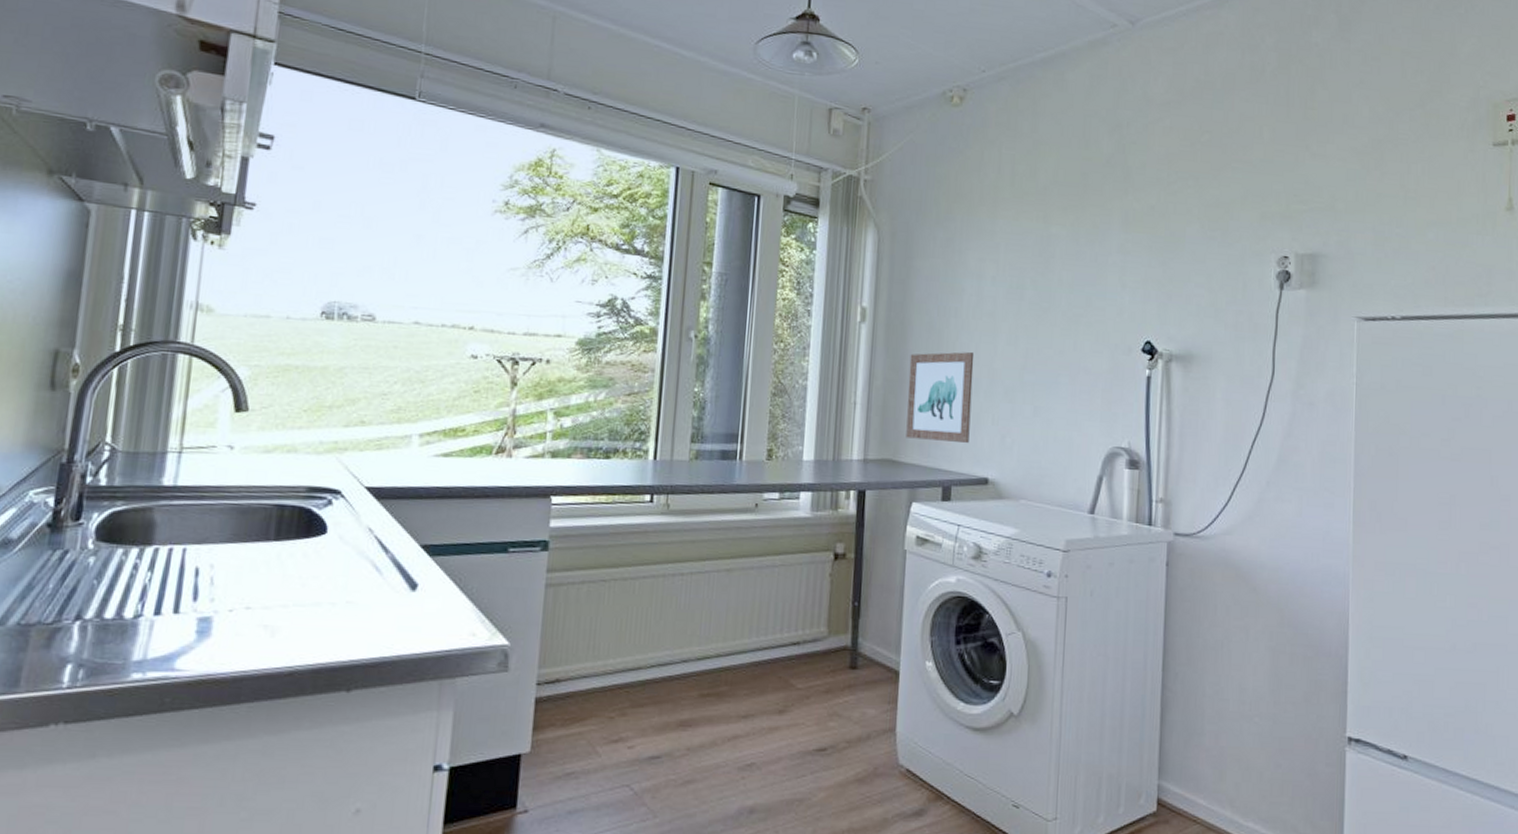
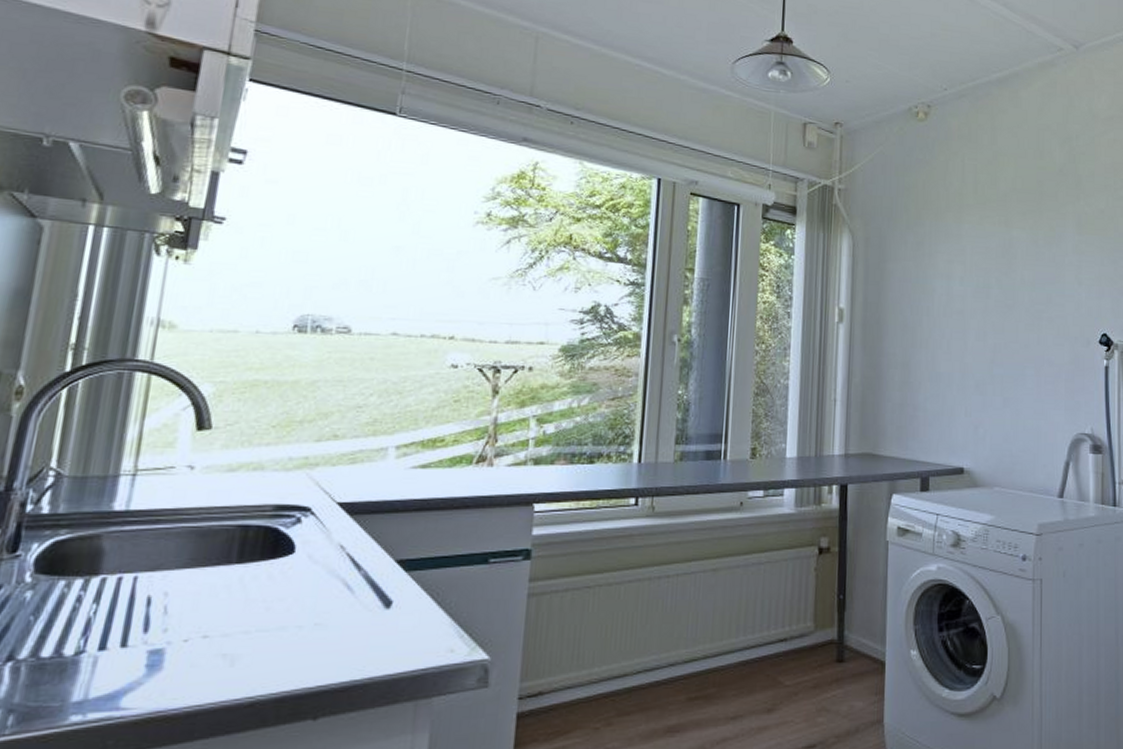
wall art: present [906,351,975,443] -> none [884,347,947,434]

